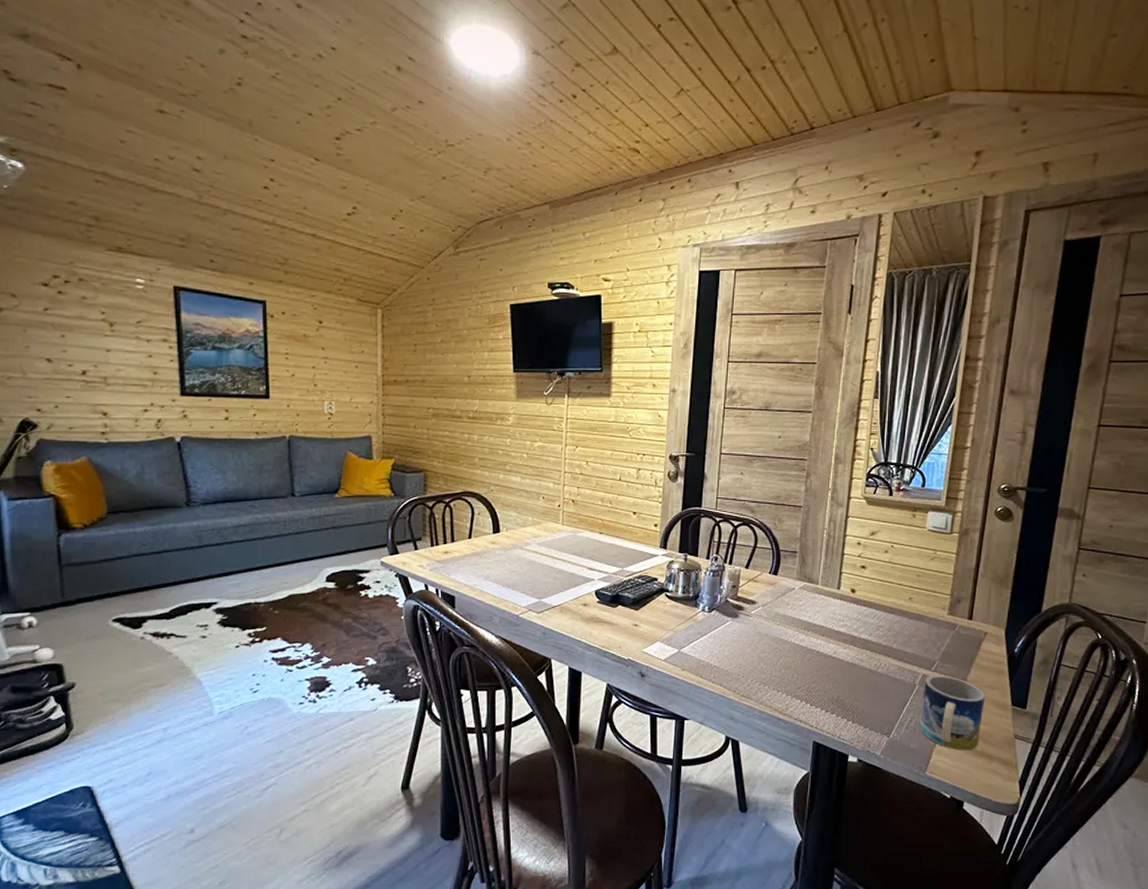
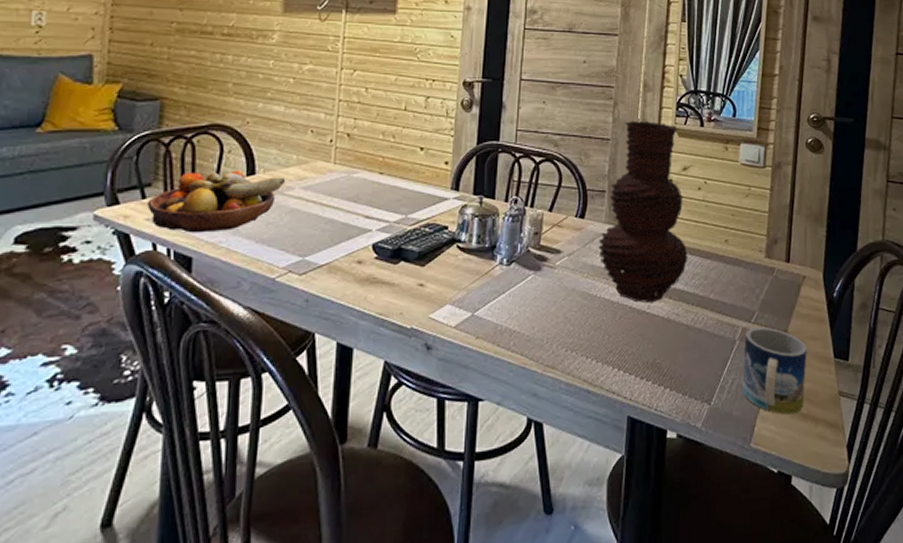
fruit bowl: none [419,528,524,578] -> present [147,170,286,233]
vase: none [789,489,873,649] -> present [598,120,688,303]

